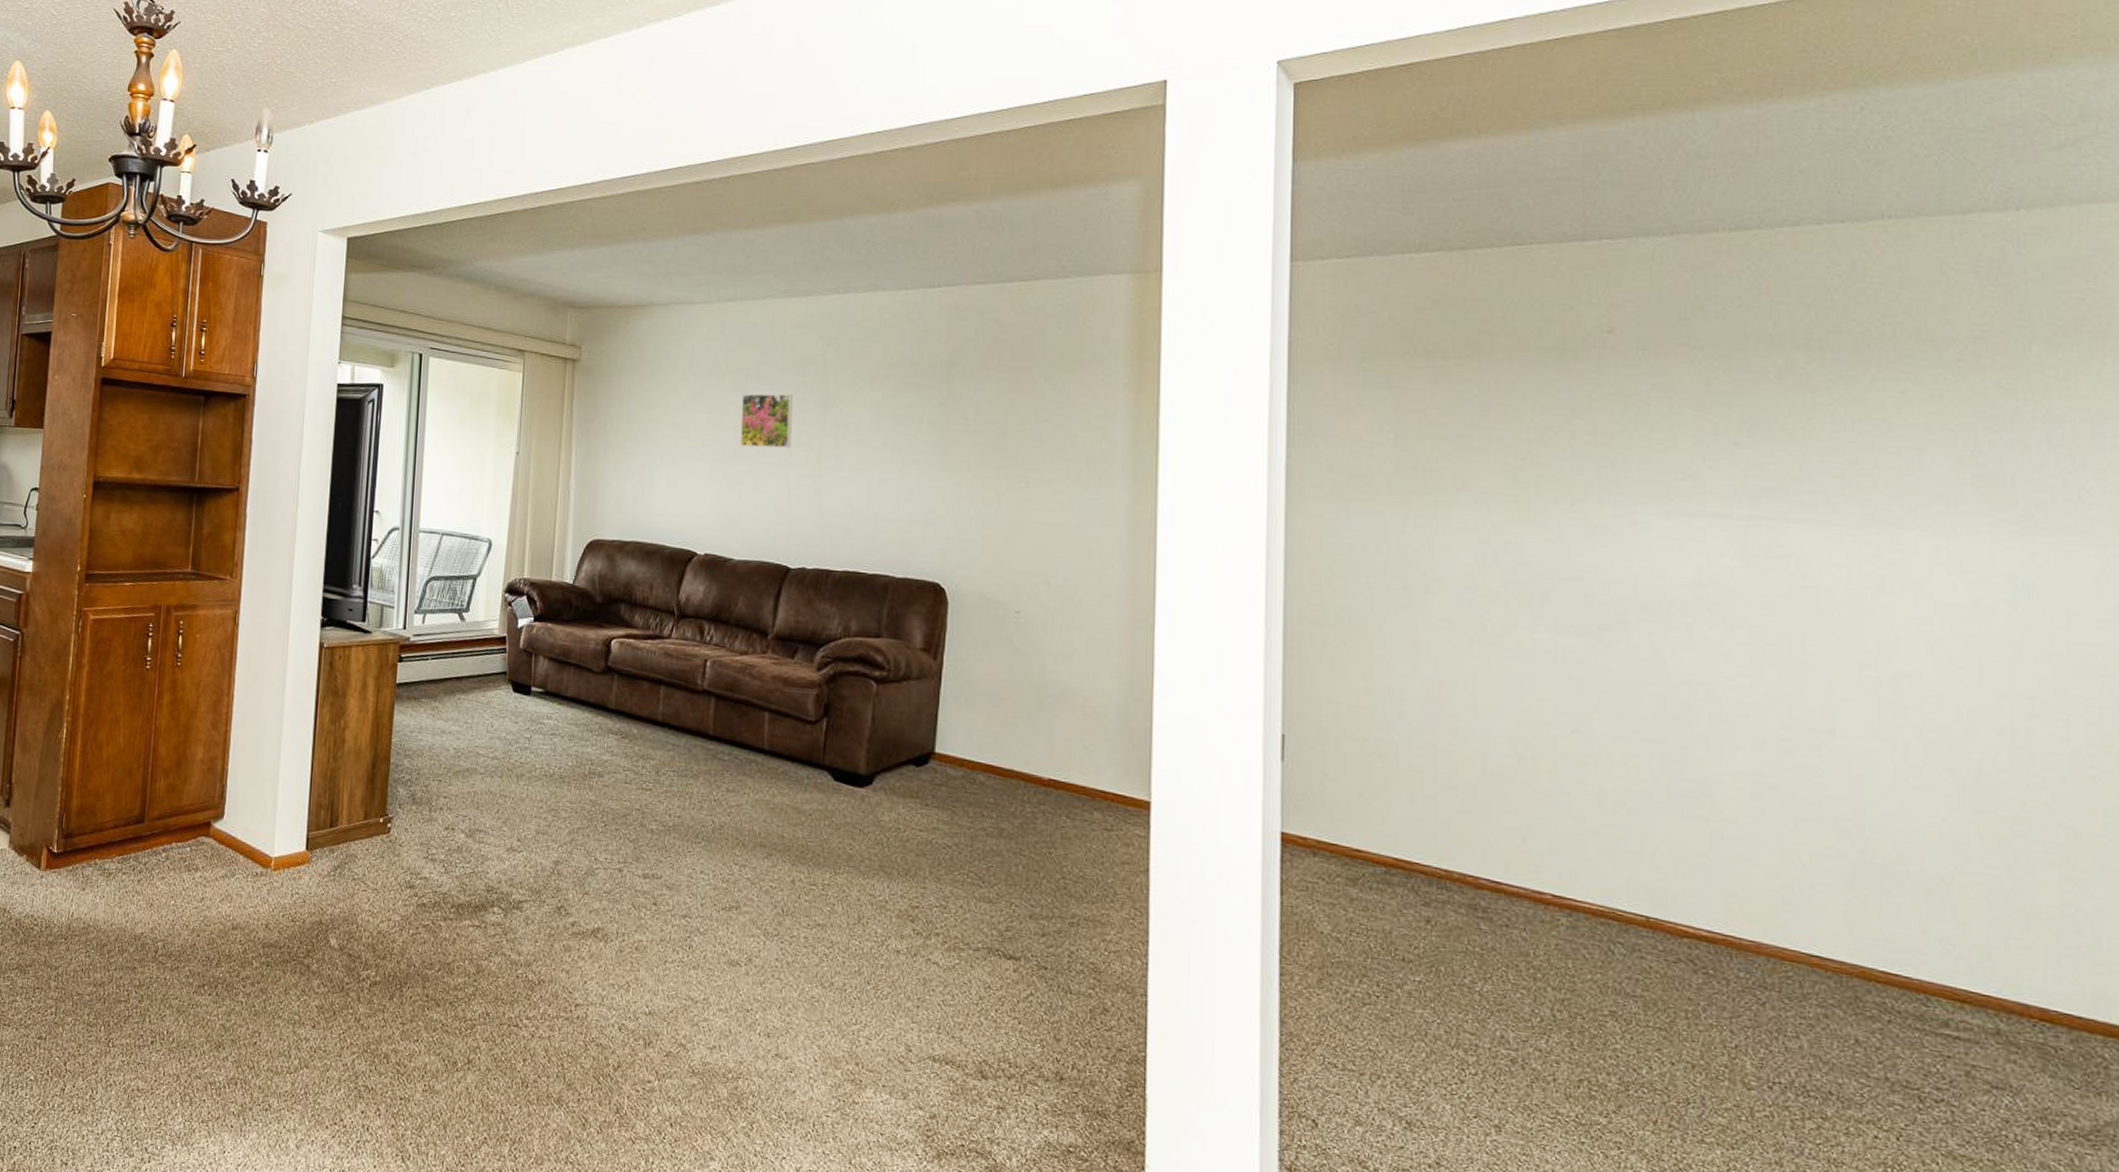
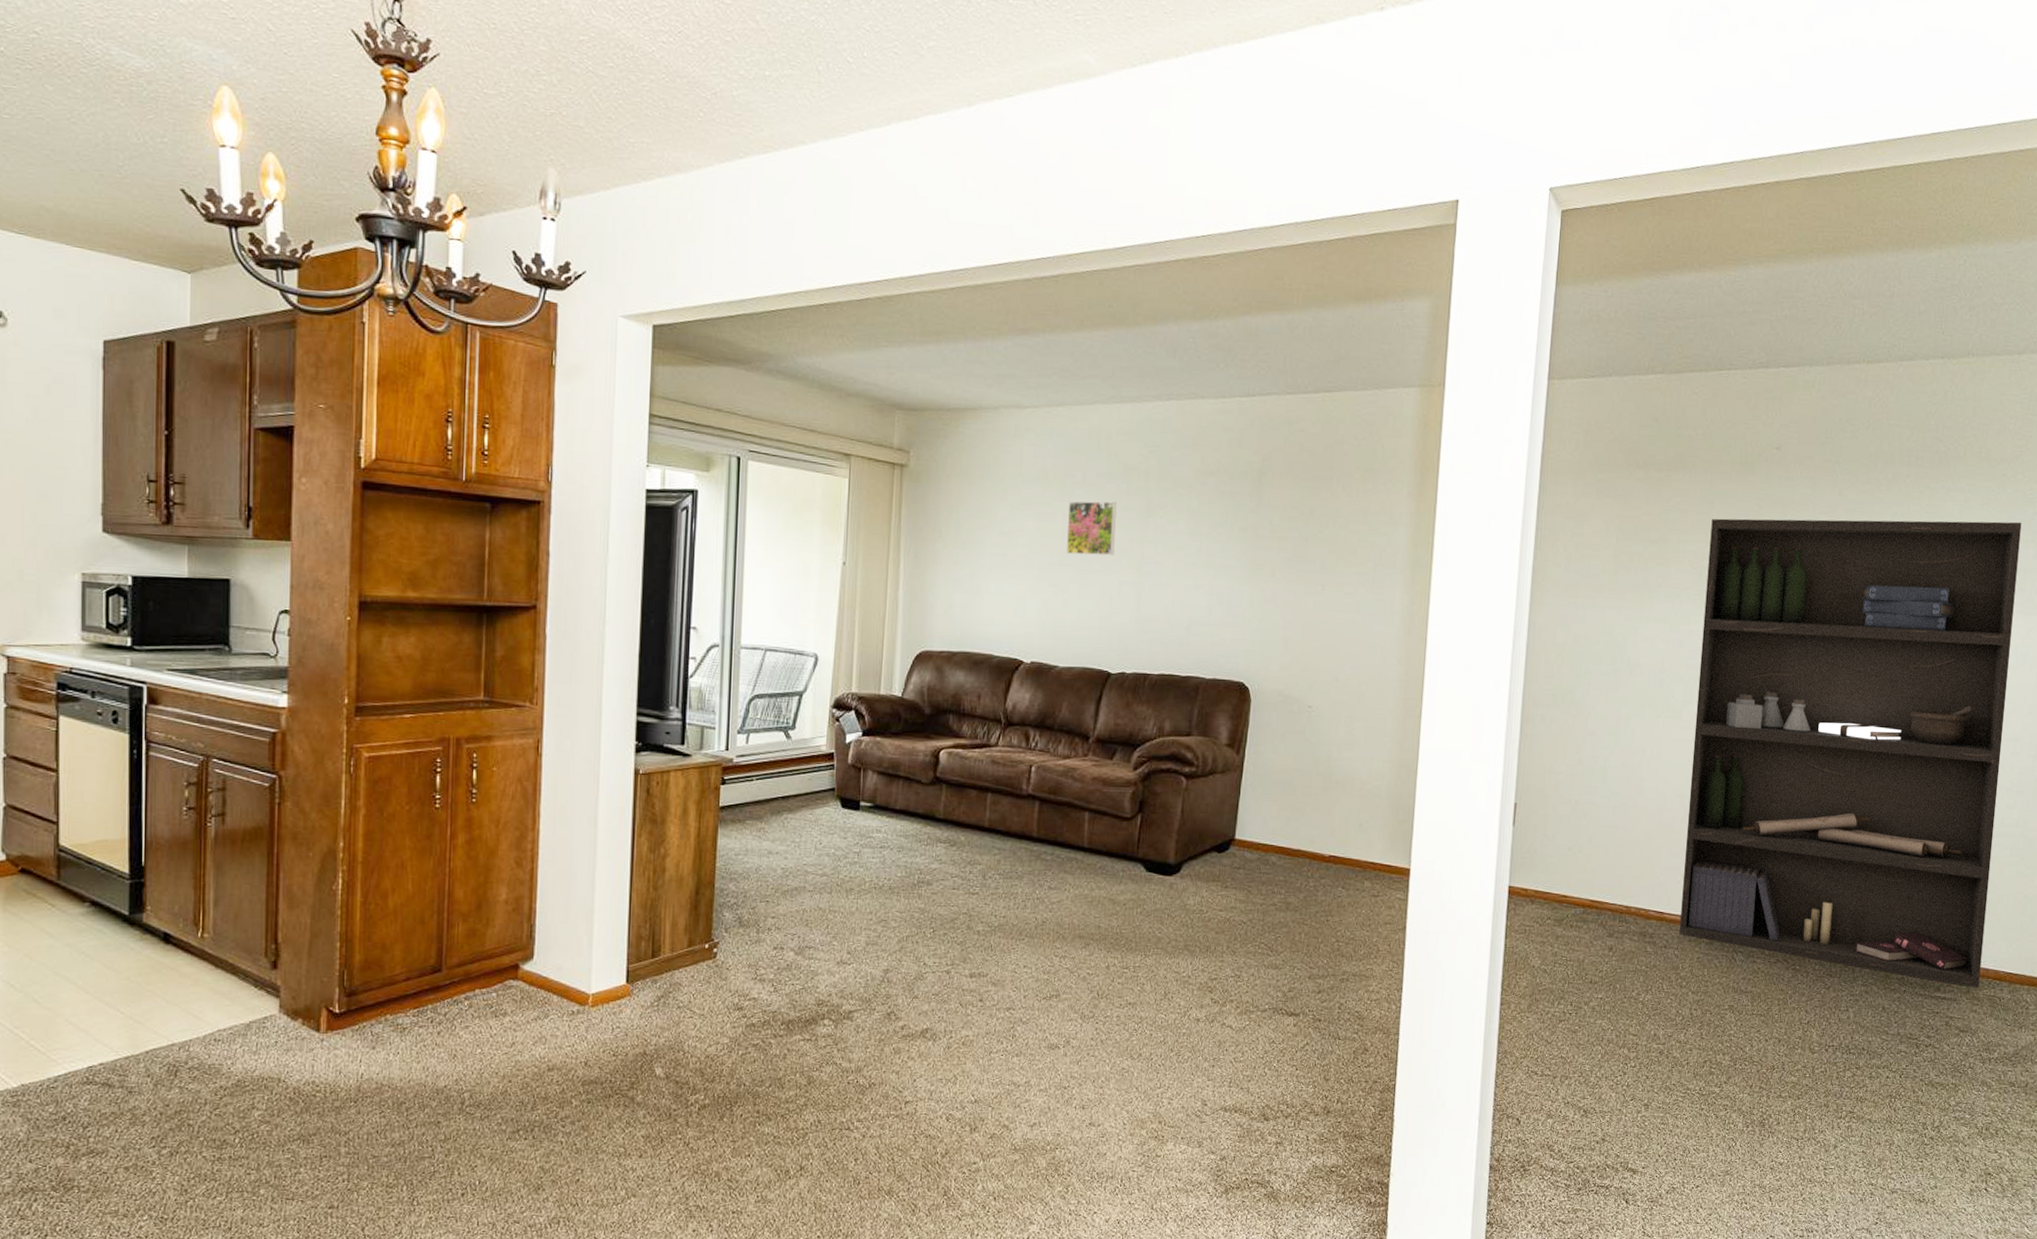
bookshelf: none [1524,412,2016,1030] -> present [1679,518,2022,988]

